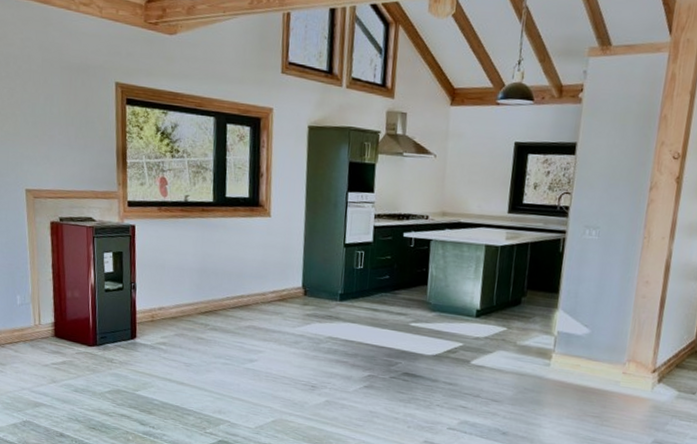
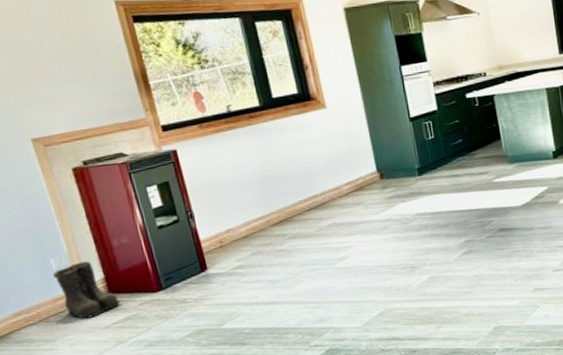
boots: none [16,303,63,354] -> present [53,261,122,319]

